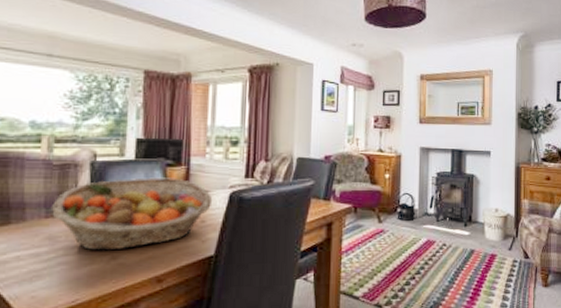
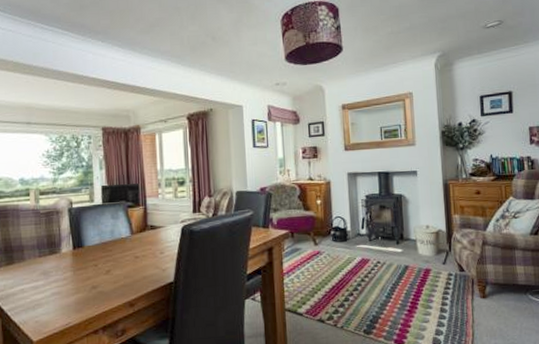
fruit basket: present [52,177,213,251] -> none [43,217,168,282]

